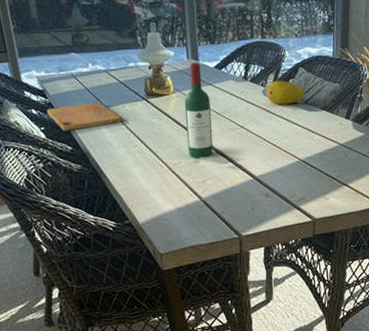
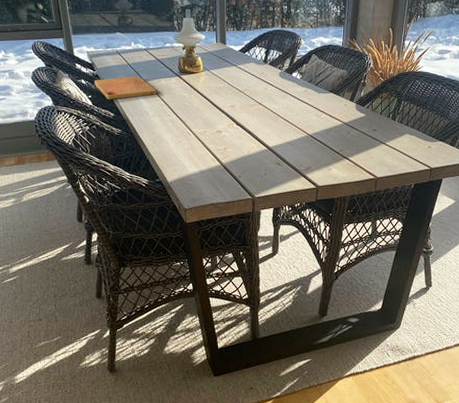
wine bottle: present [184,62,214,159] -> none [212,46,235,129]
fruit: present [266,80,305,105] -> none [282,65,316,87]

